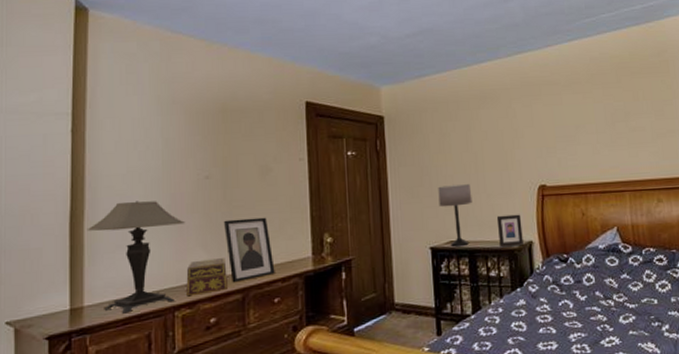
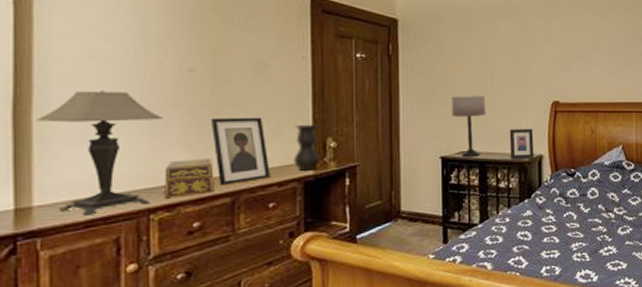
vase: none [294,221,319,266] -> present [293,124,320,171]

